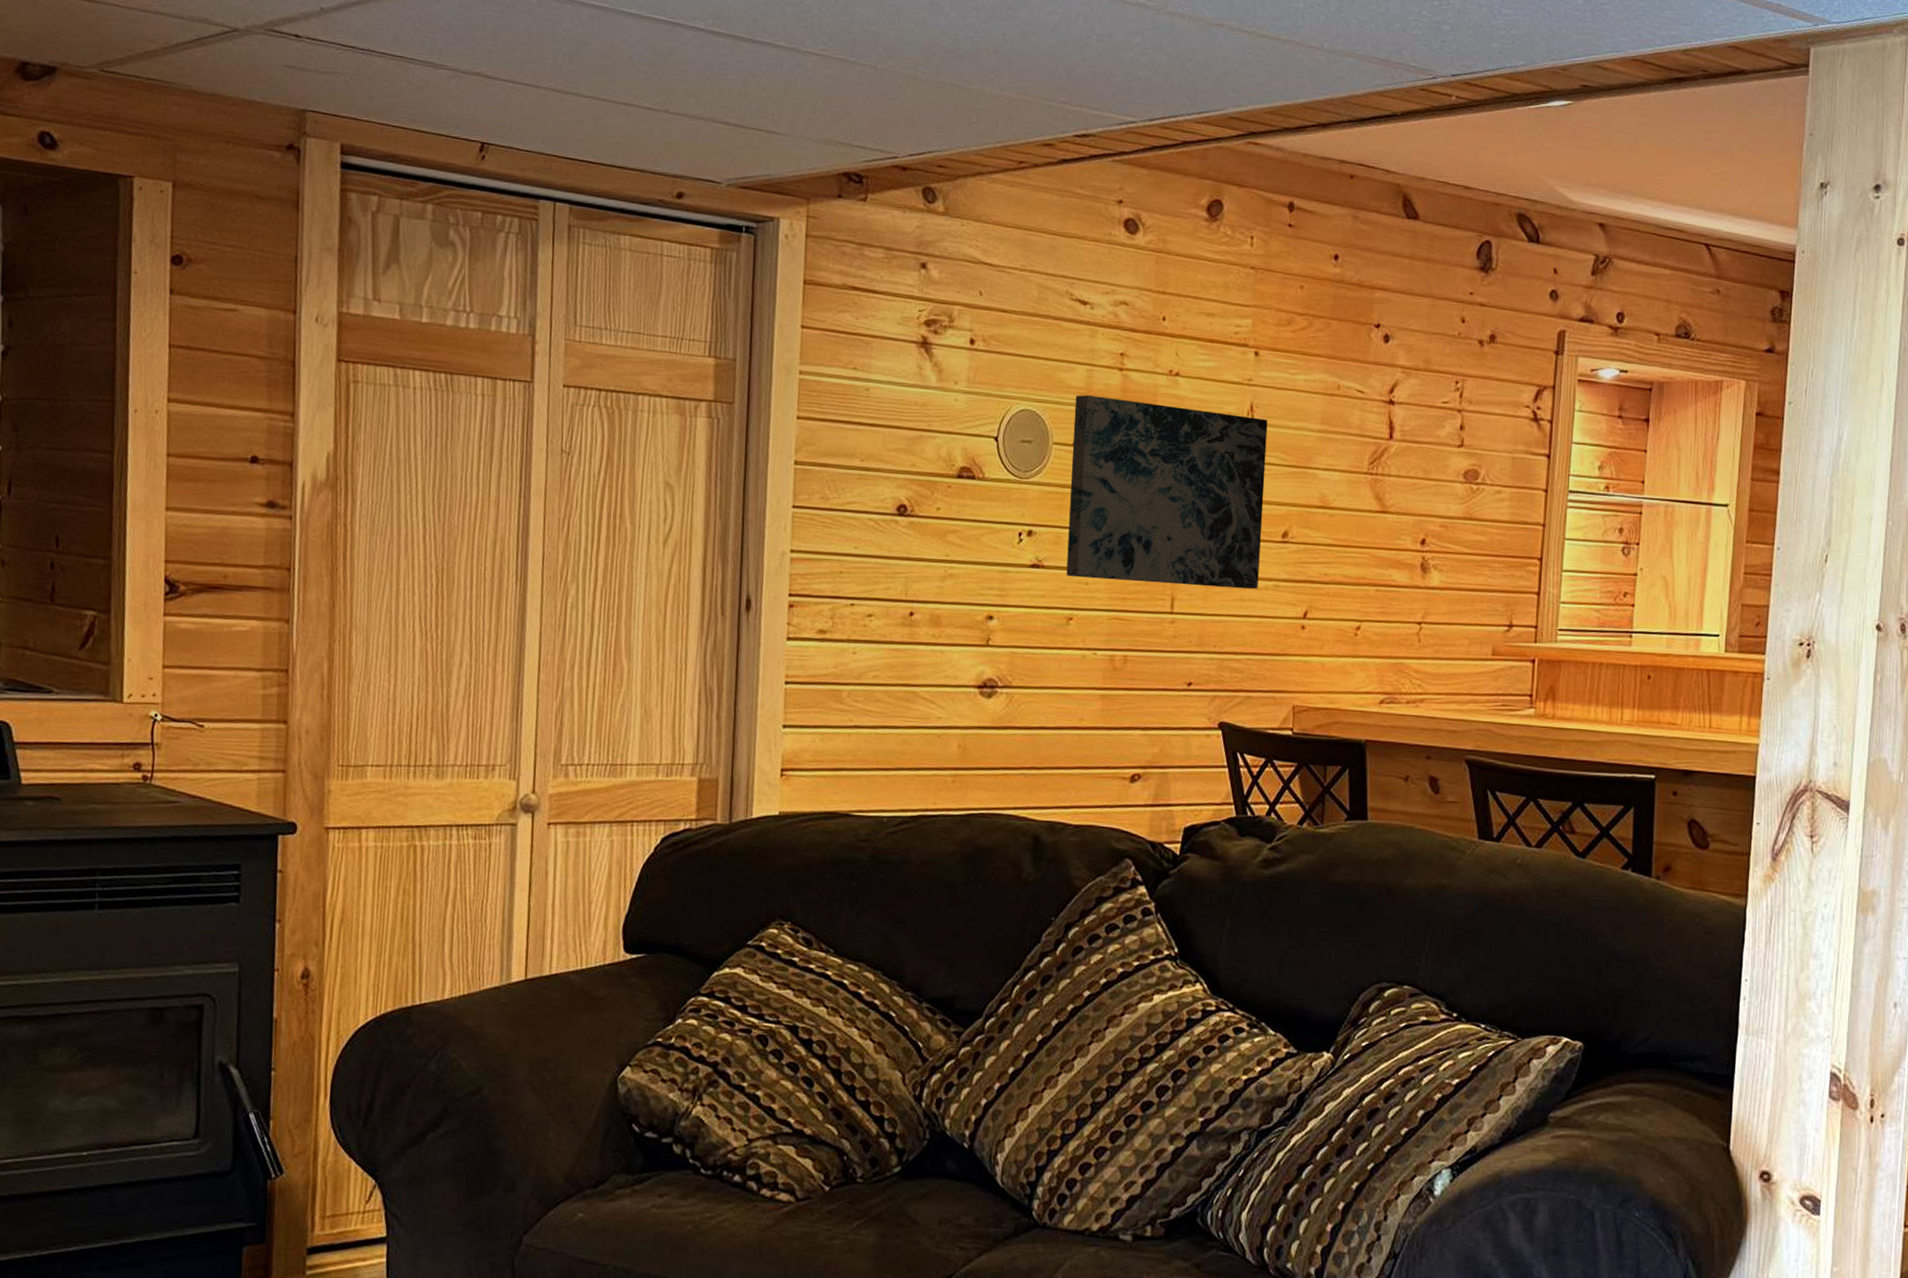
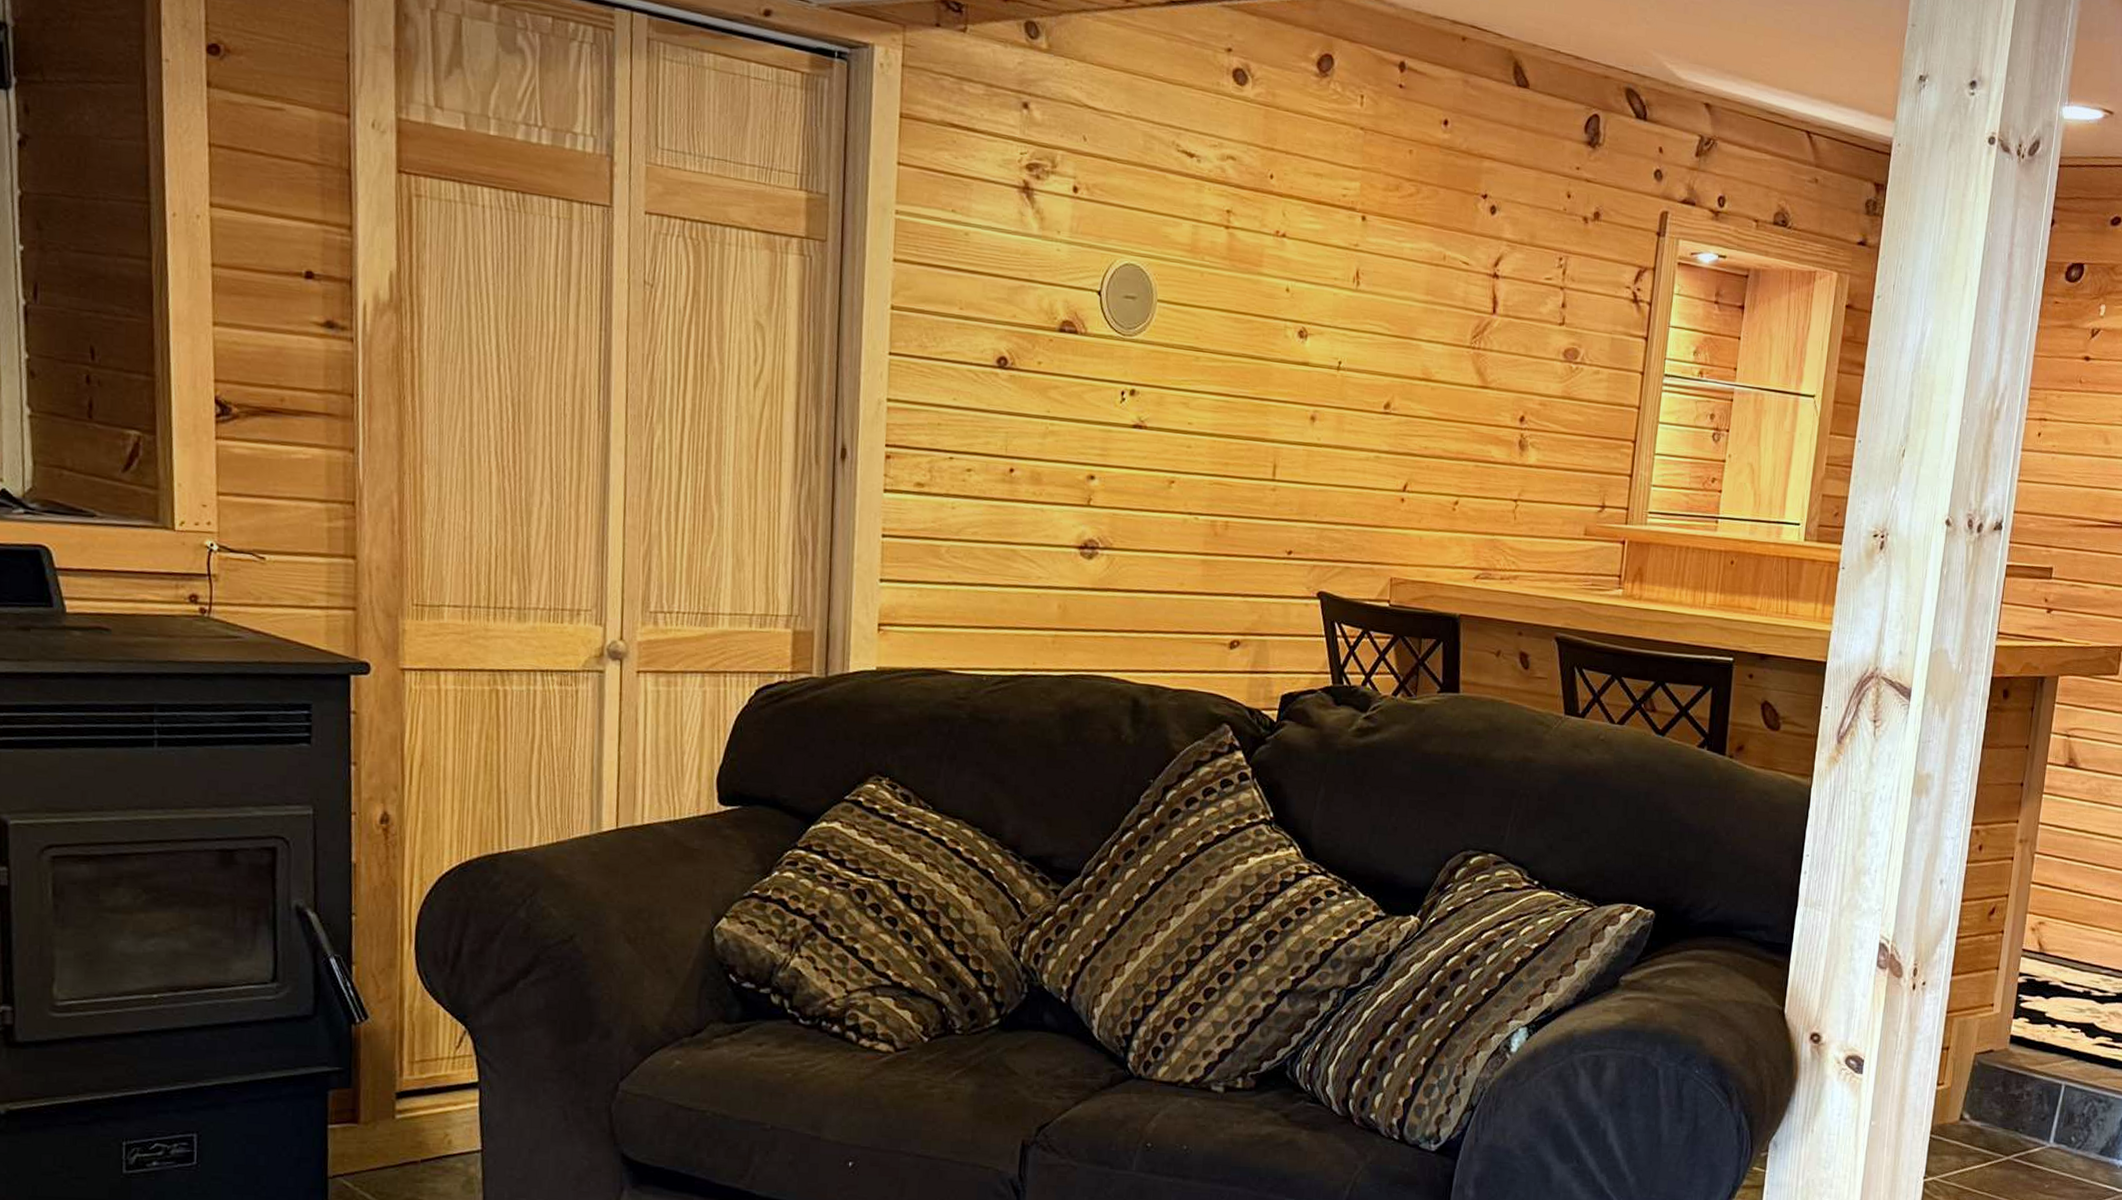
wall art: present [1066,395,1268,590] -> none [1169,251,1373,460]

